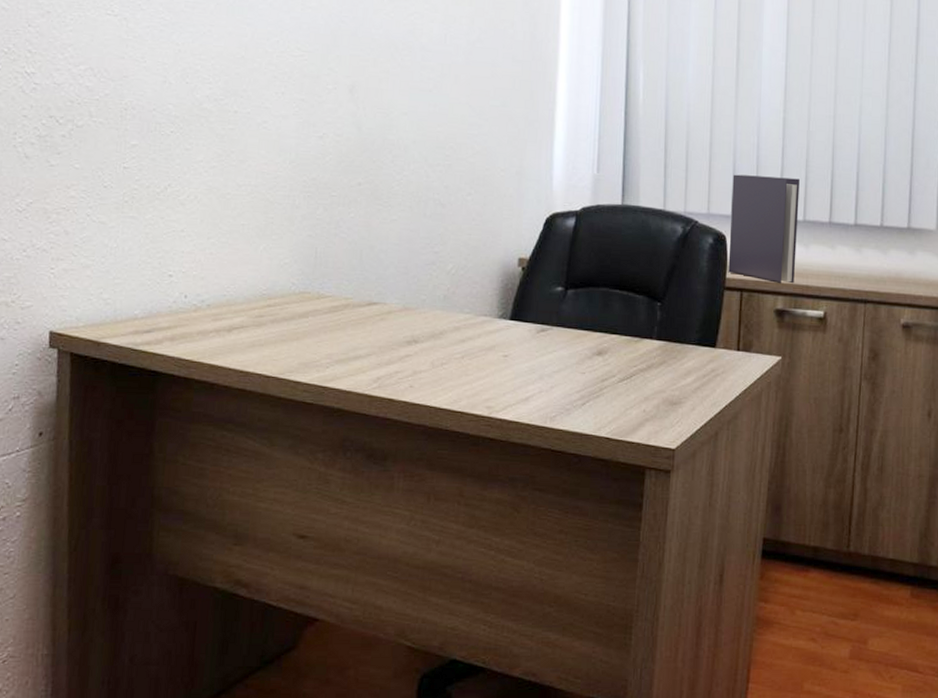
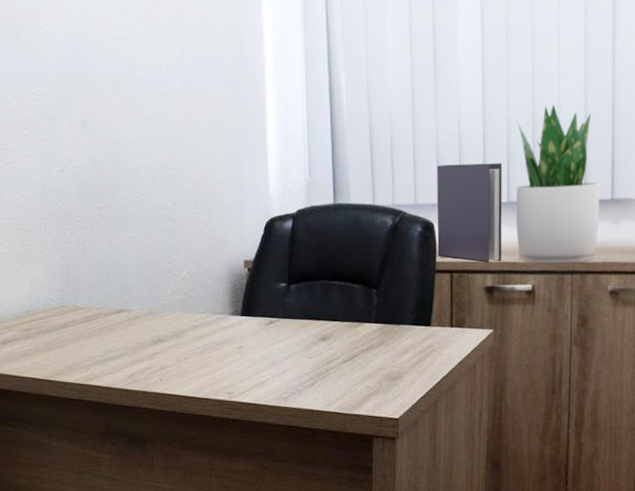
planter: none [810,124,897,293] -> present [515,105,600,265]

